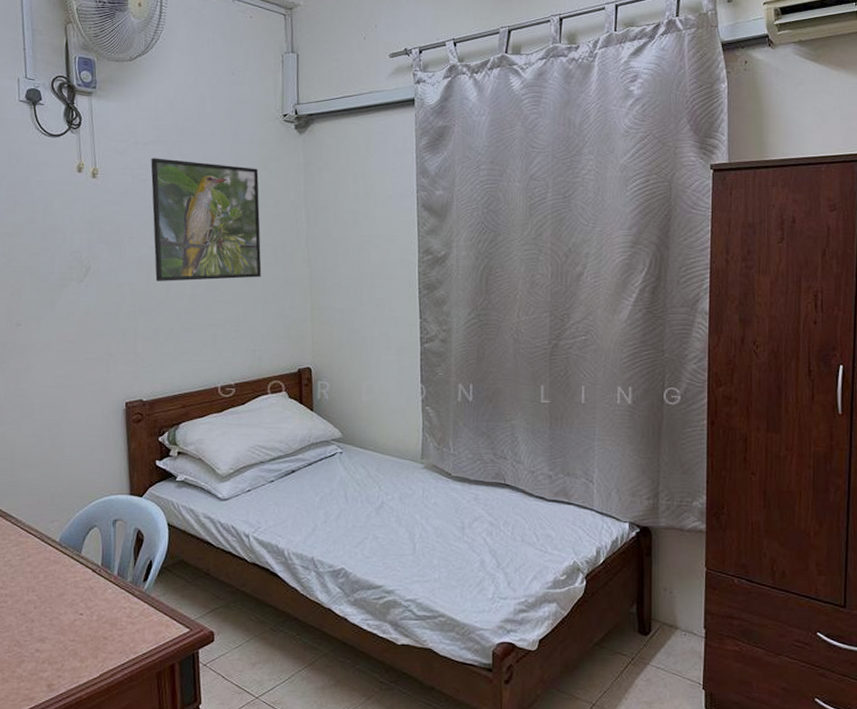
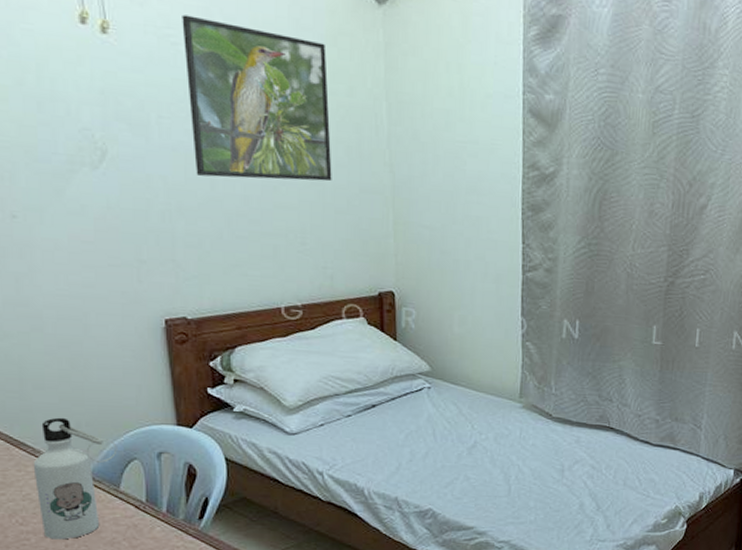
water bottle: none [15,491,82,602] -> present [33,417,118,540]

